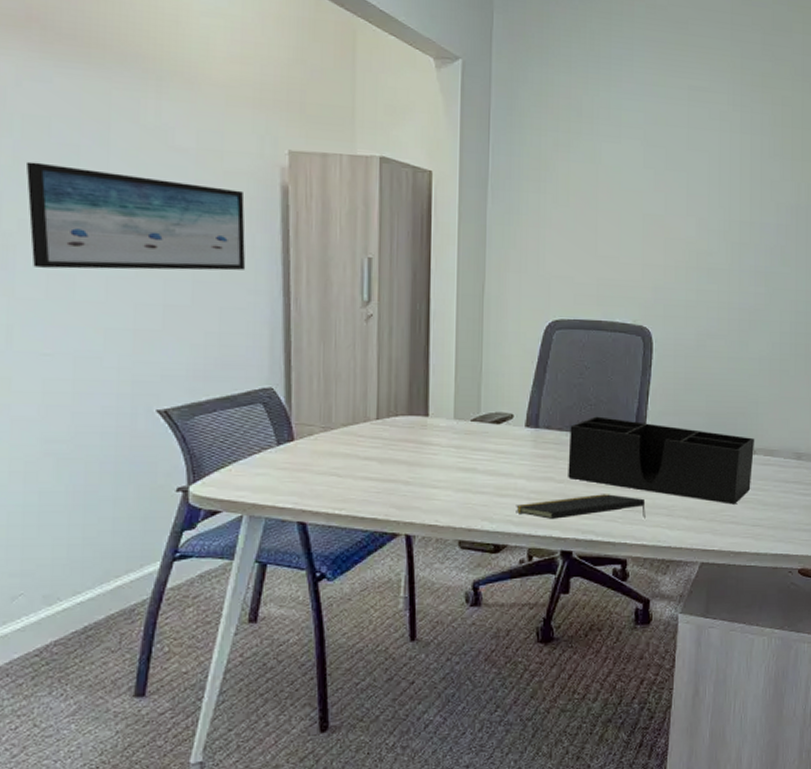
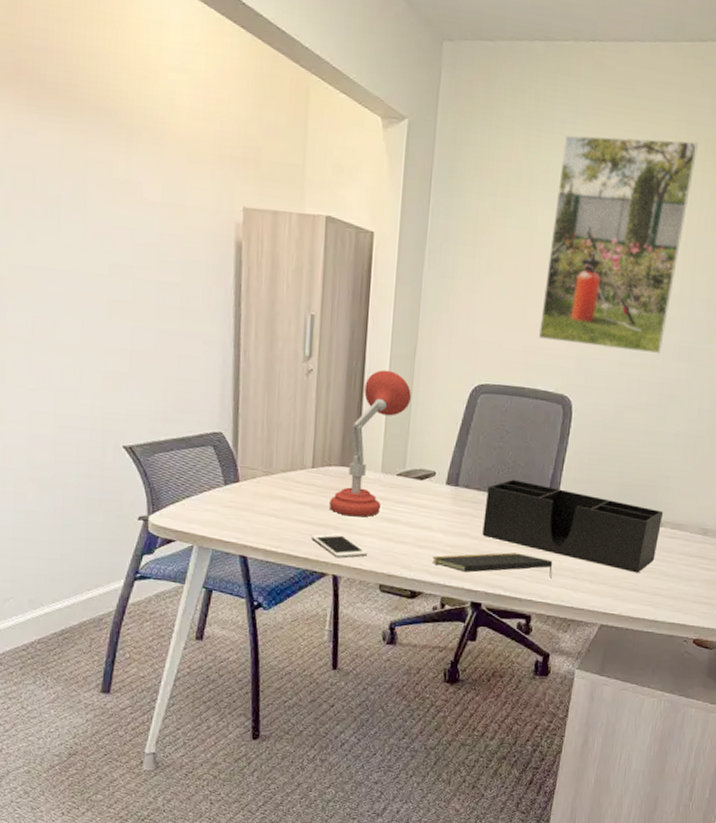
wall art: present [25,161,246,271] -> none [15,210,203,321]
cell phone: none [378,488,444,516] -> present [310,533,368,558]
desk lamp: none [398,311,481,469] -> present [329,370,411,517]
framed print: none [612,71,754,280] -> present [539,135,698,354]

